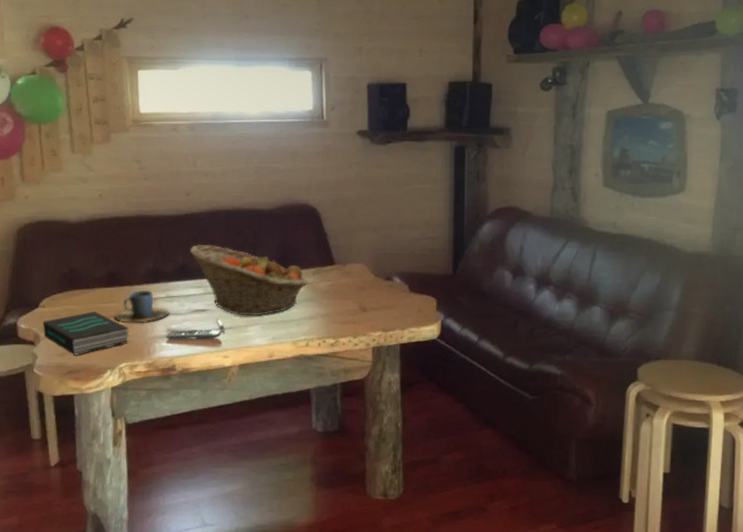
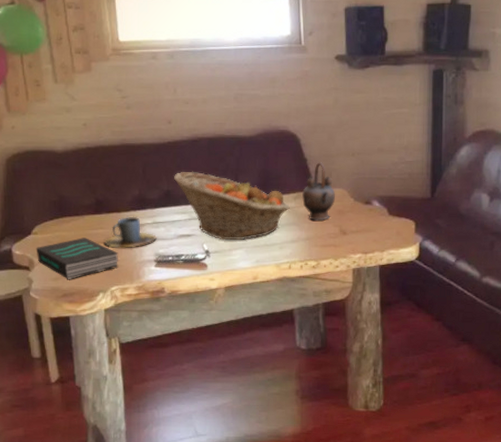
teapot: none [320,237,356,297] -> present [301,162,336,221]

